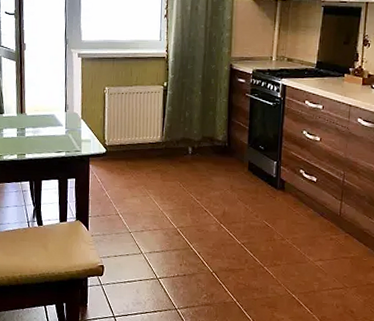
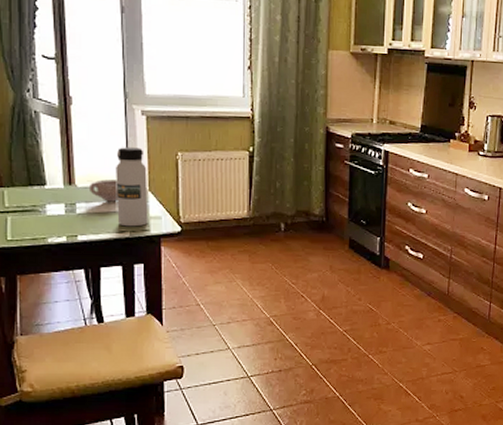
cup: none [35,109,58,127] -> present [88,179,119,202]
water bottle: none [56,83,81,148] -> present [116,147,148,227]

